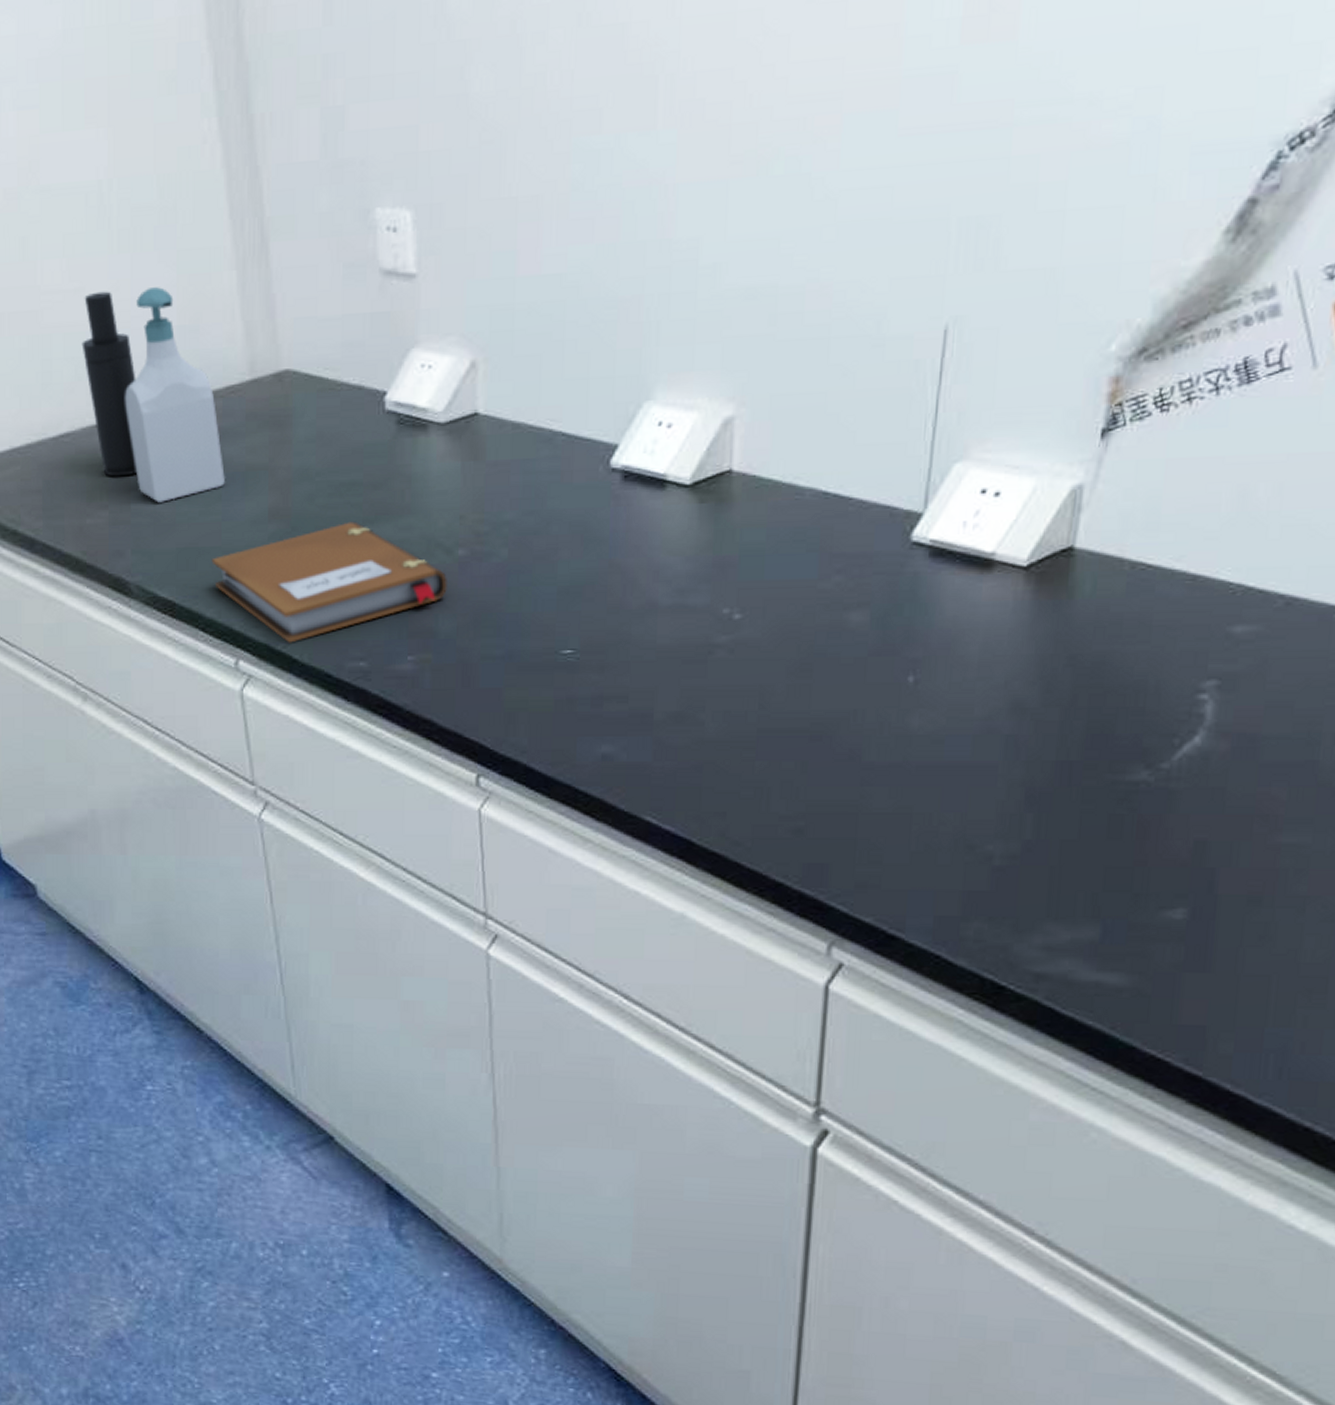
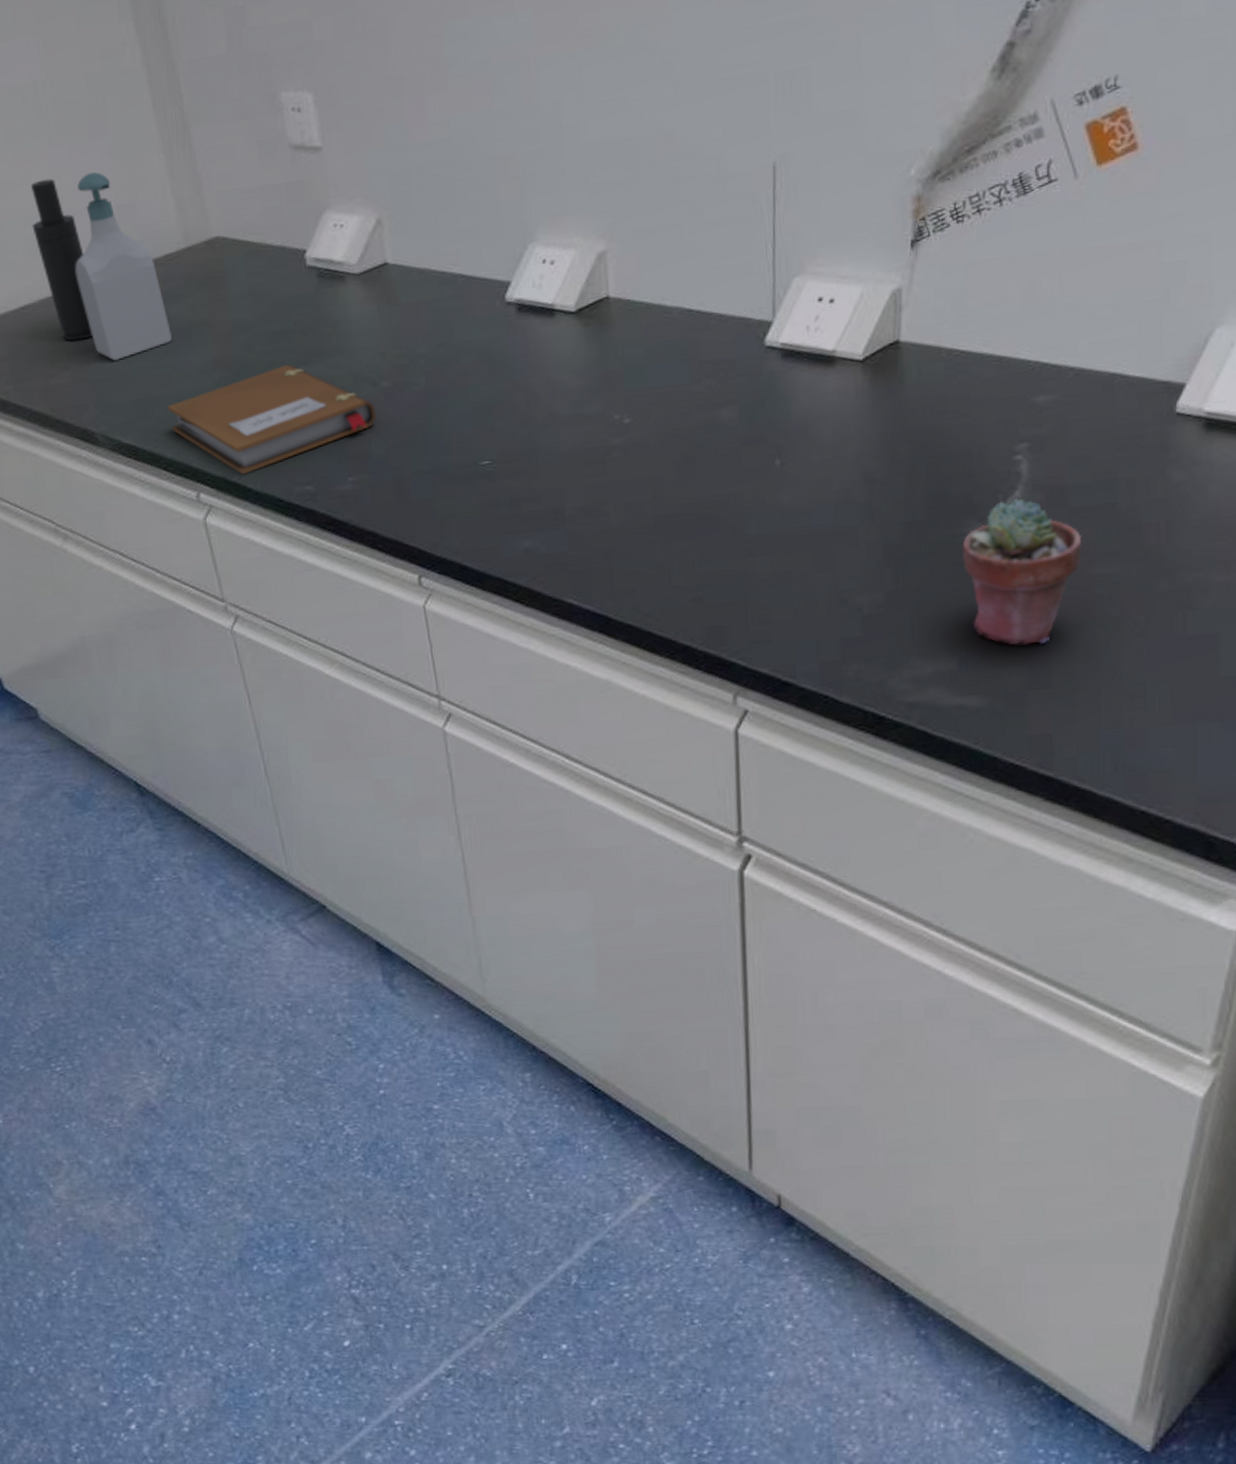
potted succulent: none [1120,745,1271,919] -> present [962,498,1083,646]

